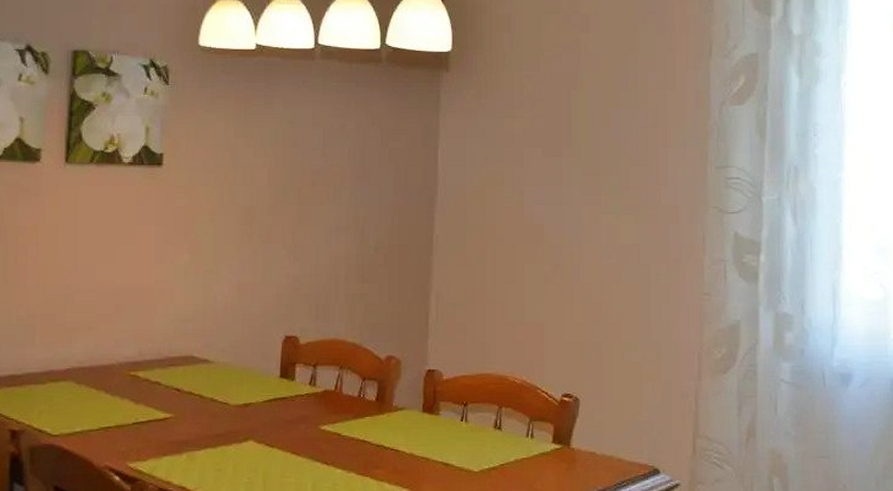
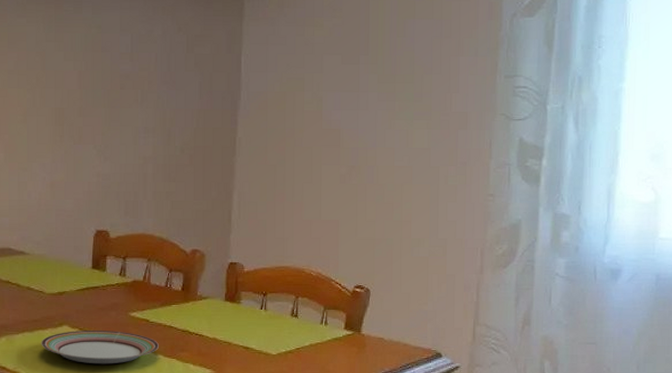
plate: none [224,445,351,484] -> present [41,330,159,364]

